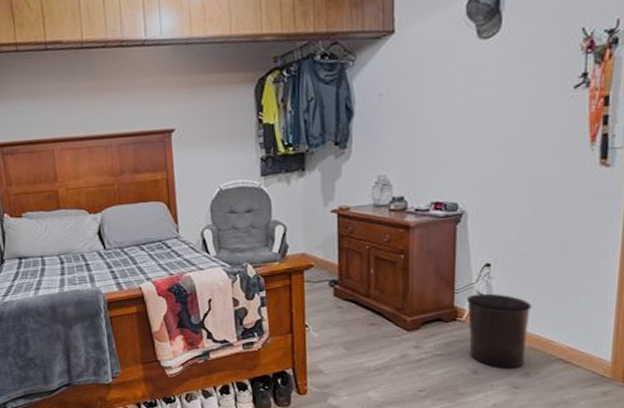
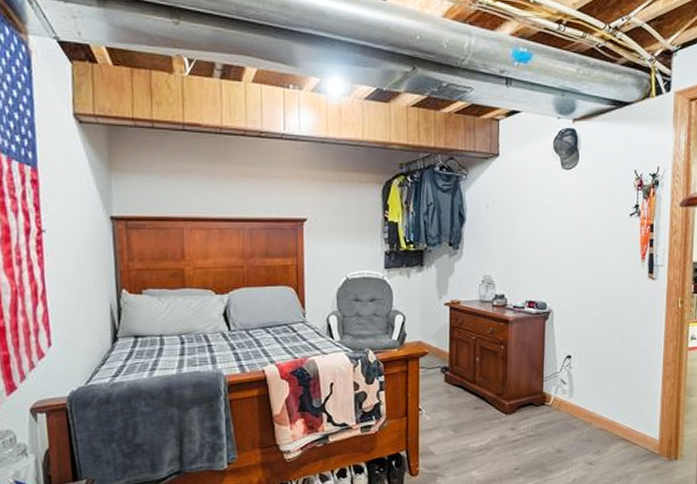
waste bin: present [467,293,532,369] -> none [553,381,602,448]

